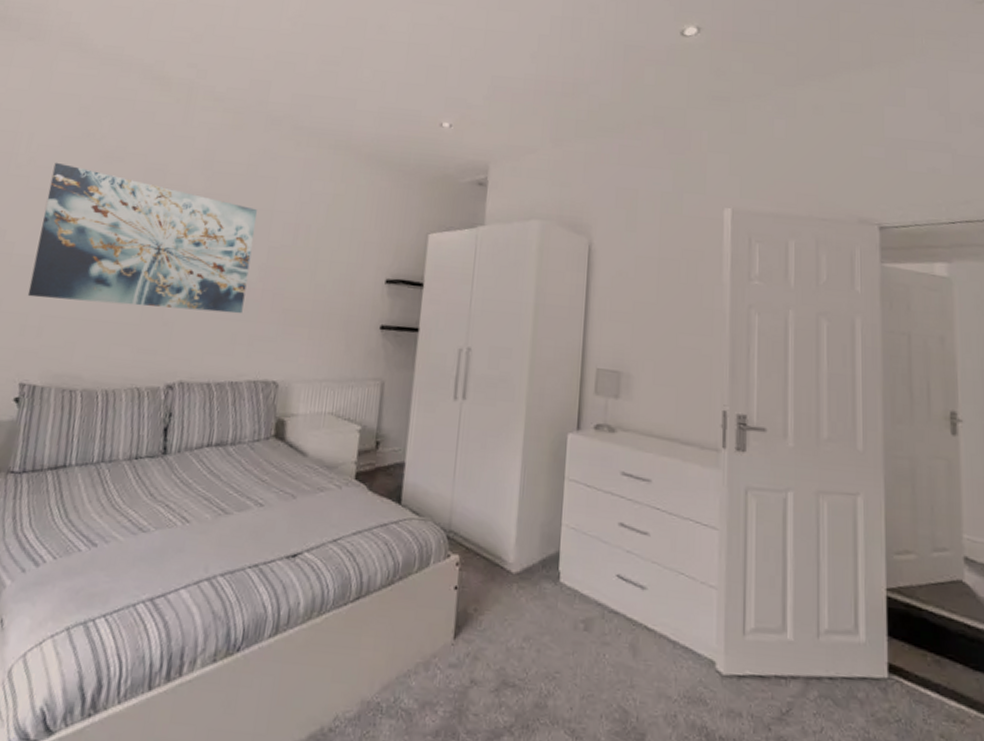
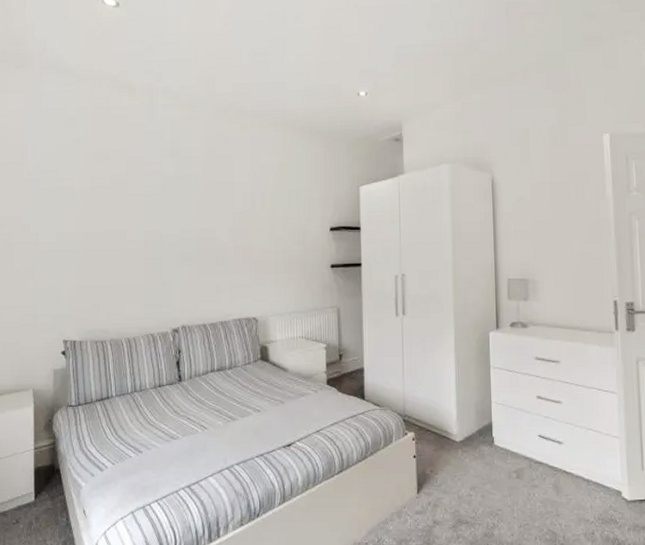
wall art: present [27,162,257,314] -> none [56,166,221,274]

